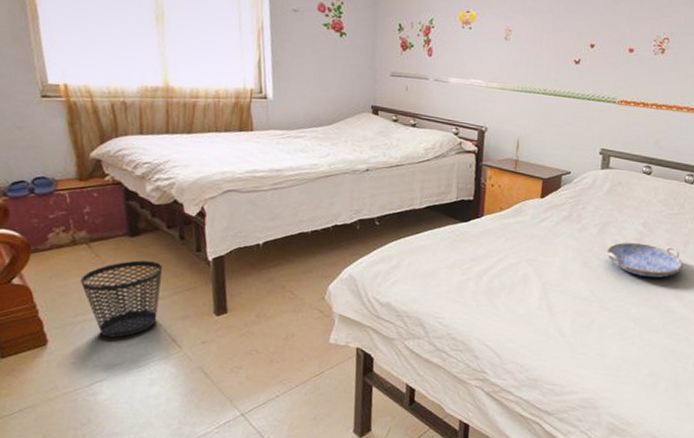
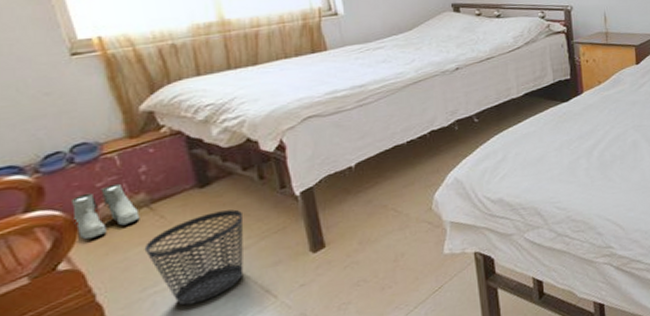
boots: none [29,218,80,263] -> present [72,183,140,240]

